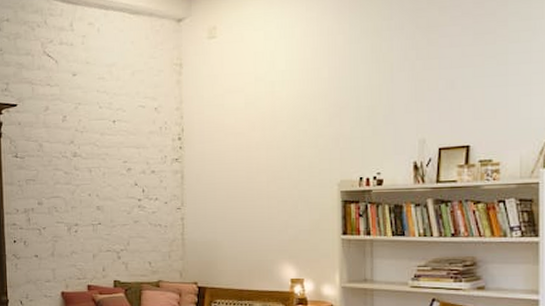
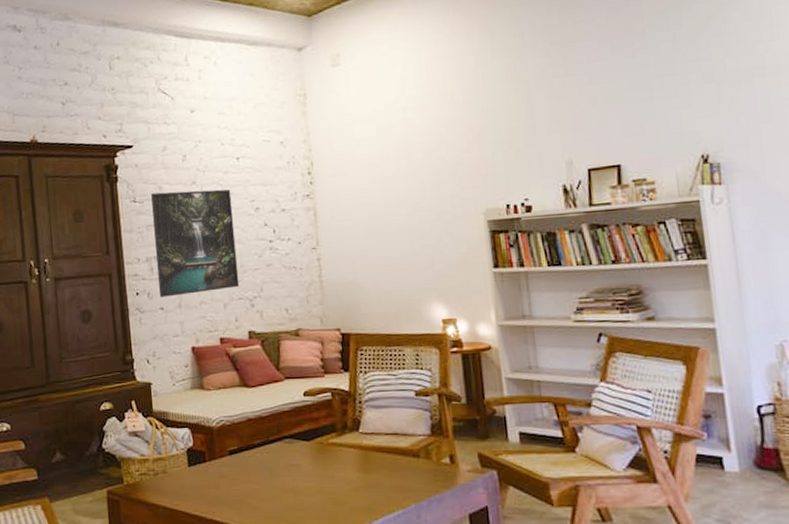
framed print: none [32,149,109,246] -> present [151,189,240,297]

